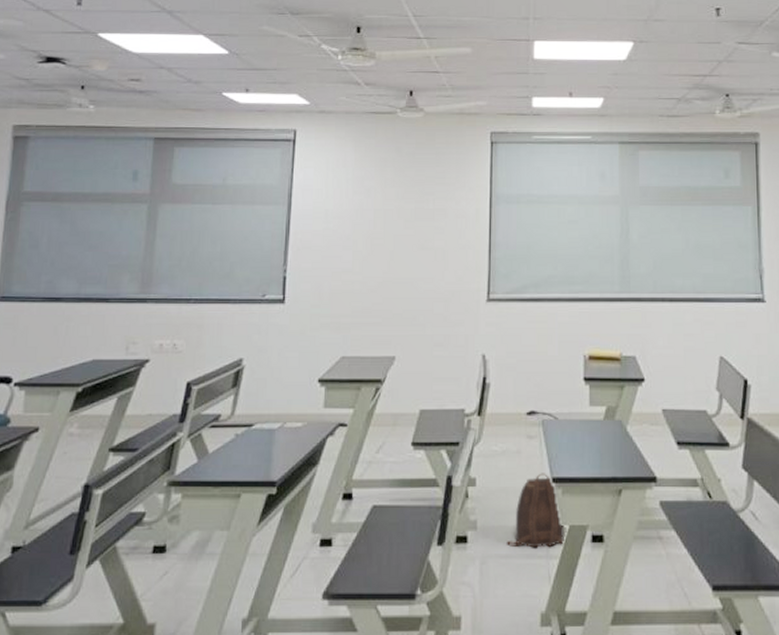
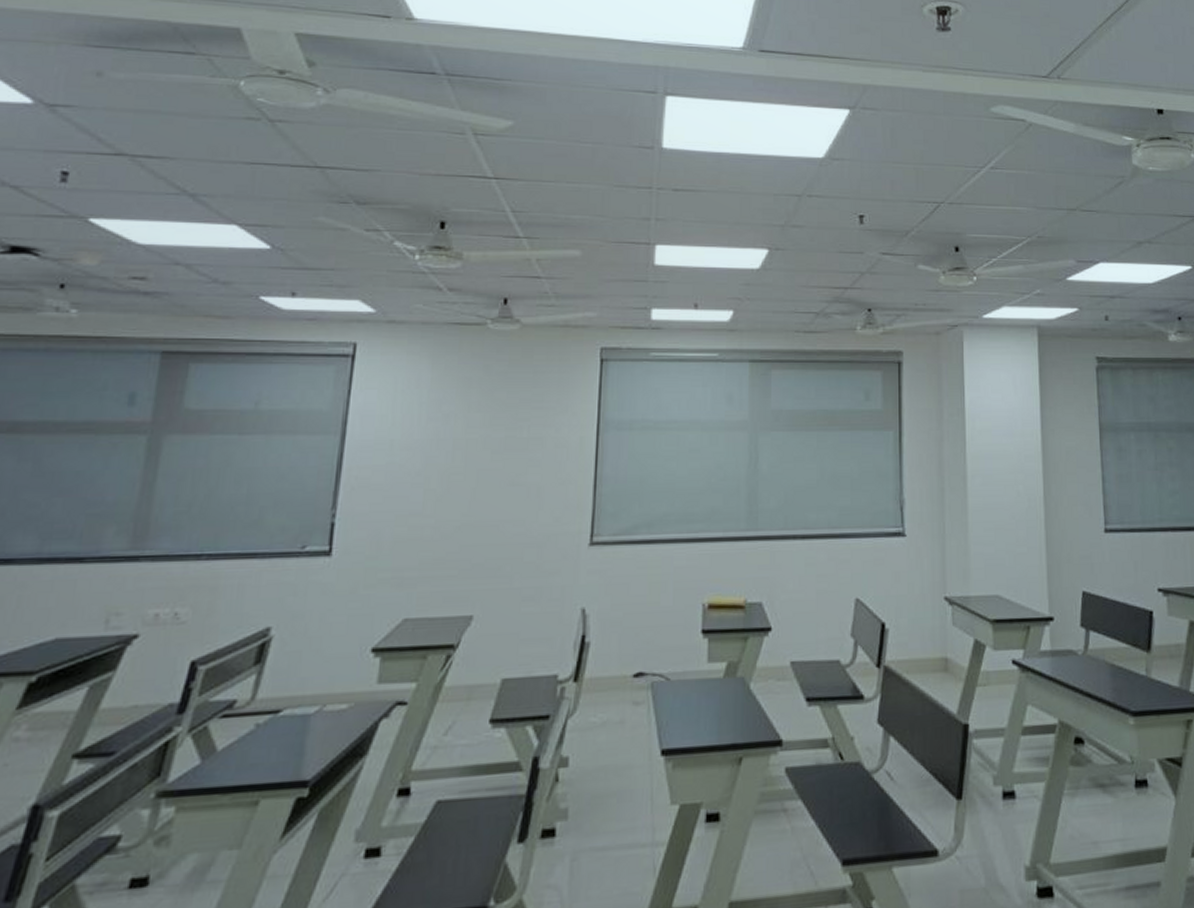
backpack: present [507,473,565,548] -> none [604,744,675,837]

